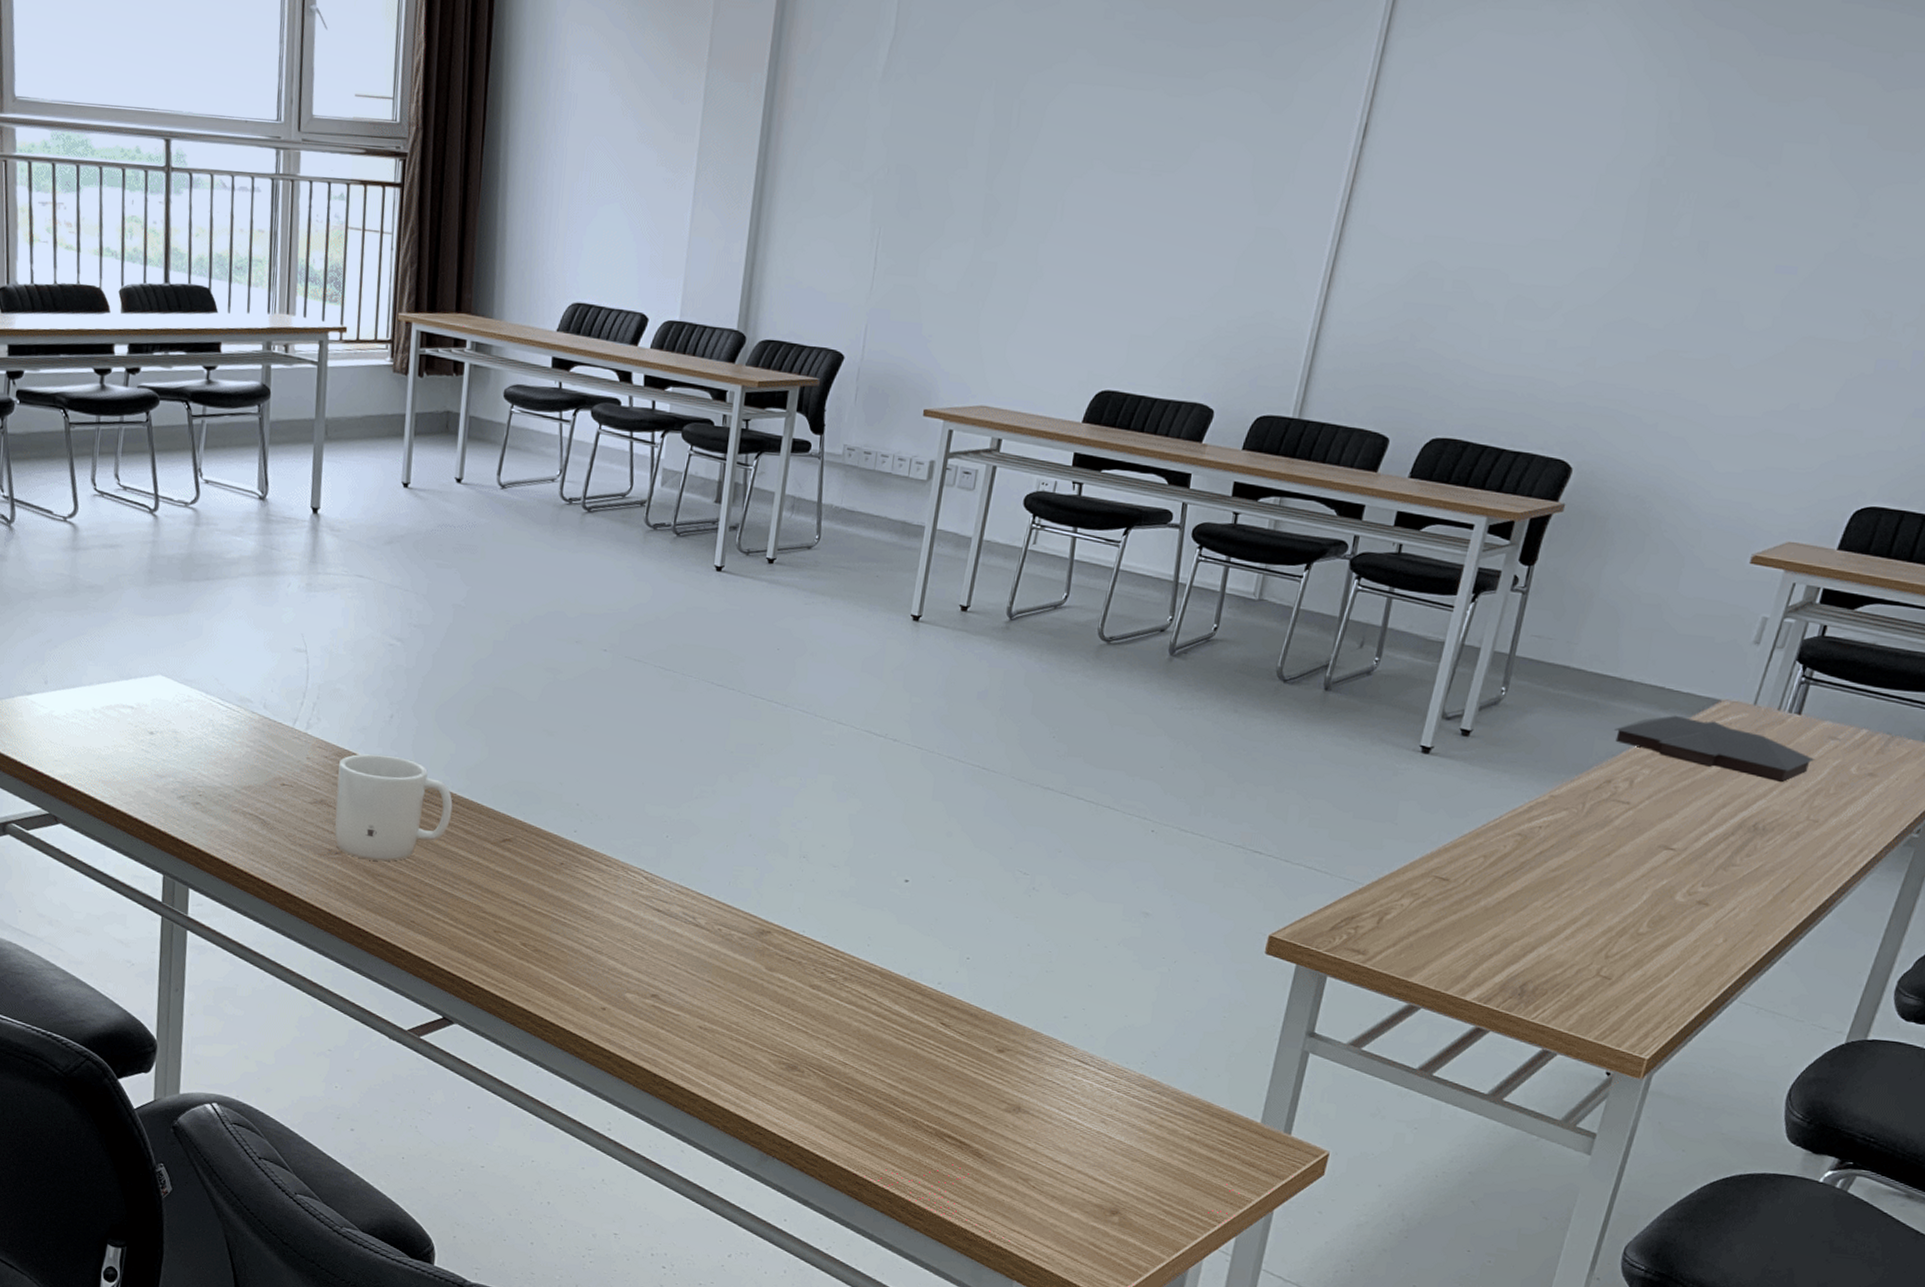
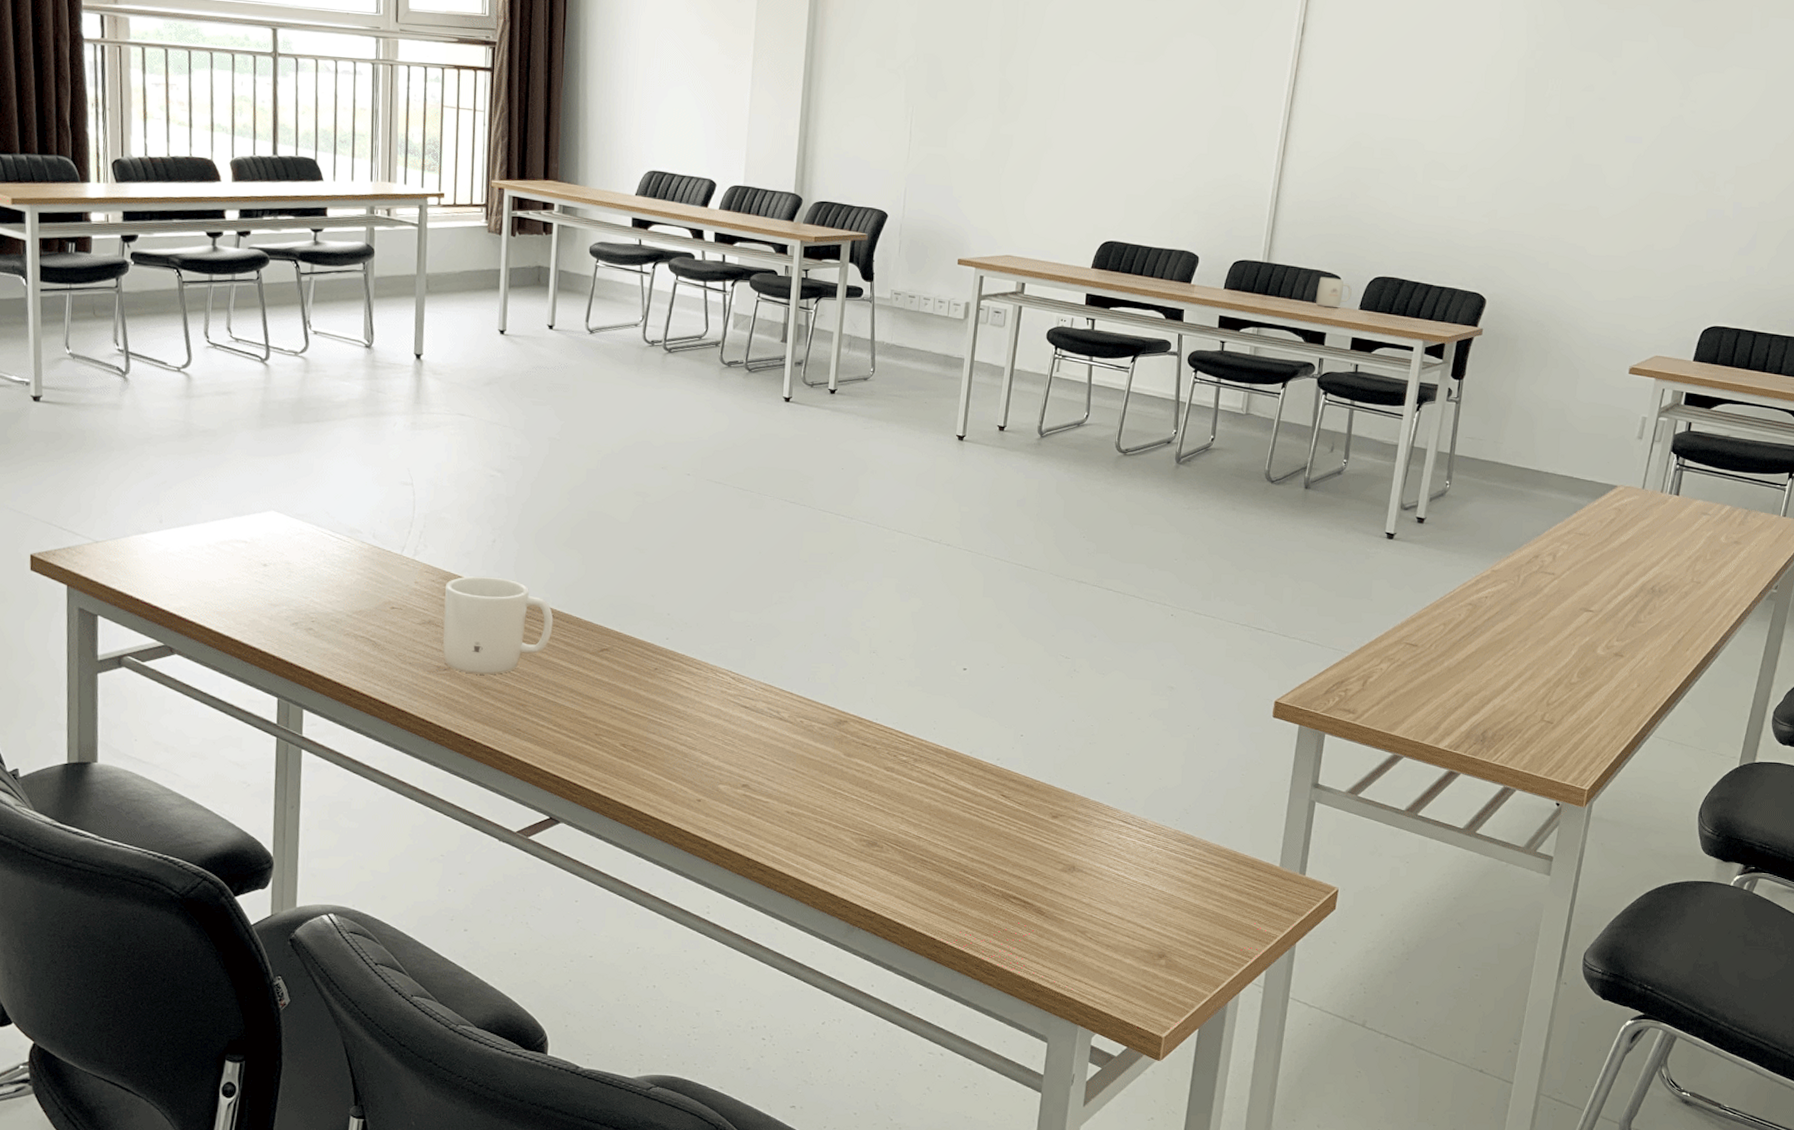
mug: none [1355,437,1402,475] -> present [1316,277,1352,308]
papers: present [1614,716,1815,783] -> none [1537,500,1693,552]

